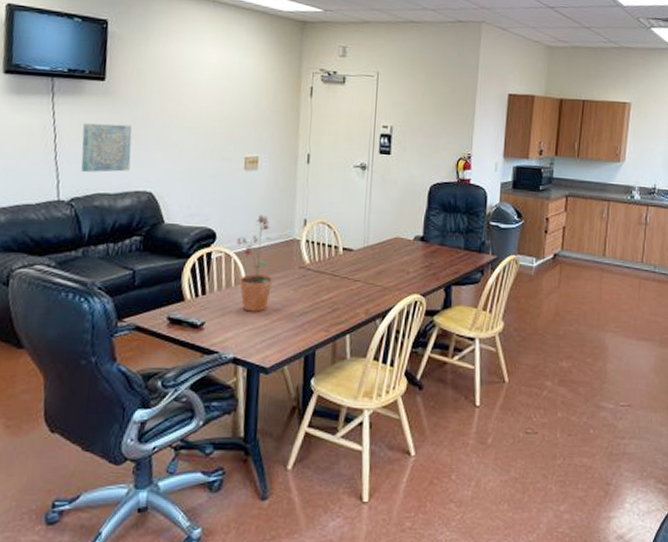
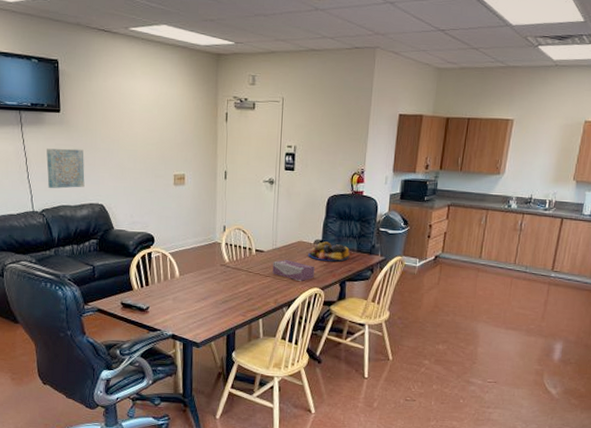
potted plant: present [236,214,274,312] -> none [170,222,201,300]
tissue box: none [363,260,414,287] -> present [272,260,315,282]
fruit bowl: none [407,238,456,263] -> present [308,241,350,262]

